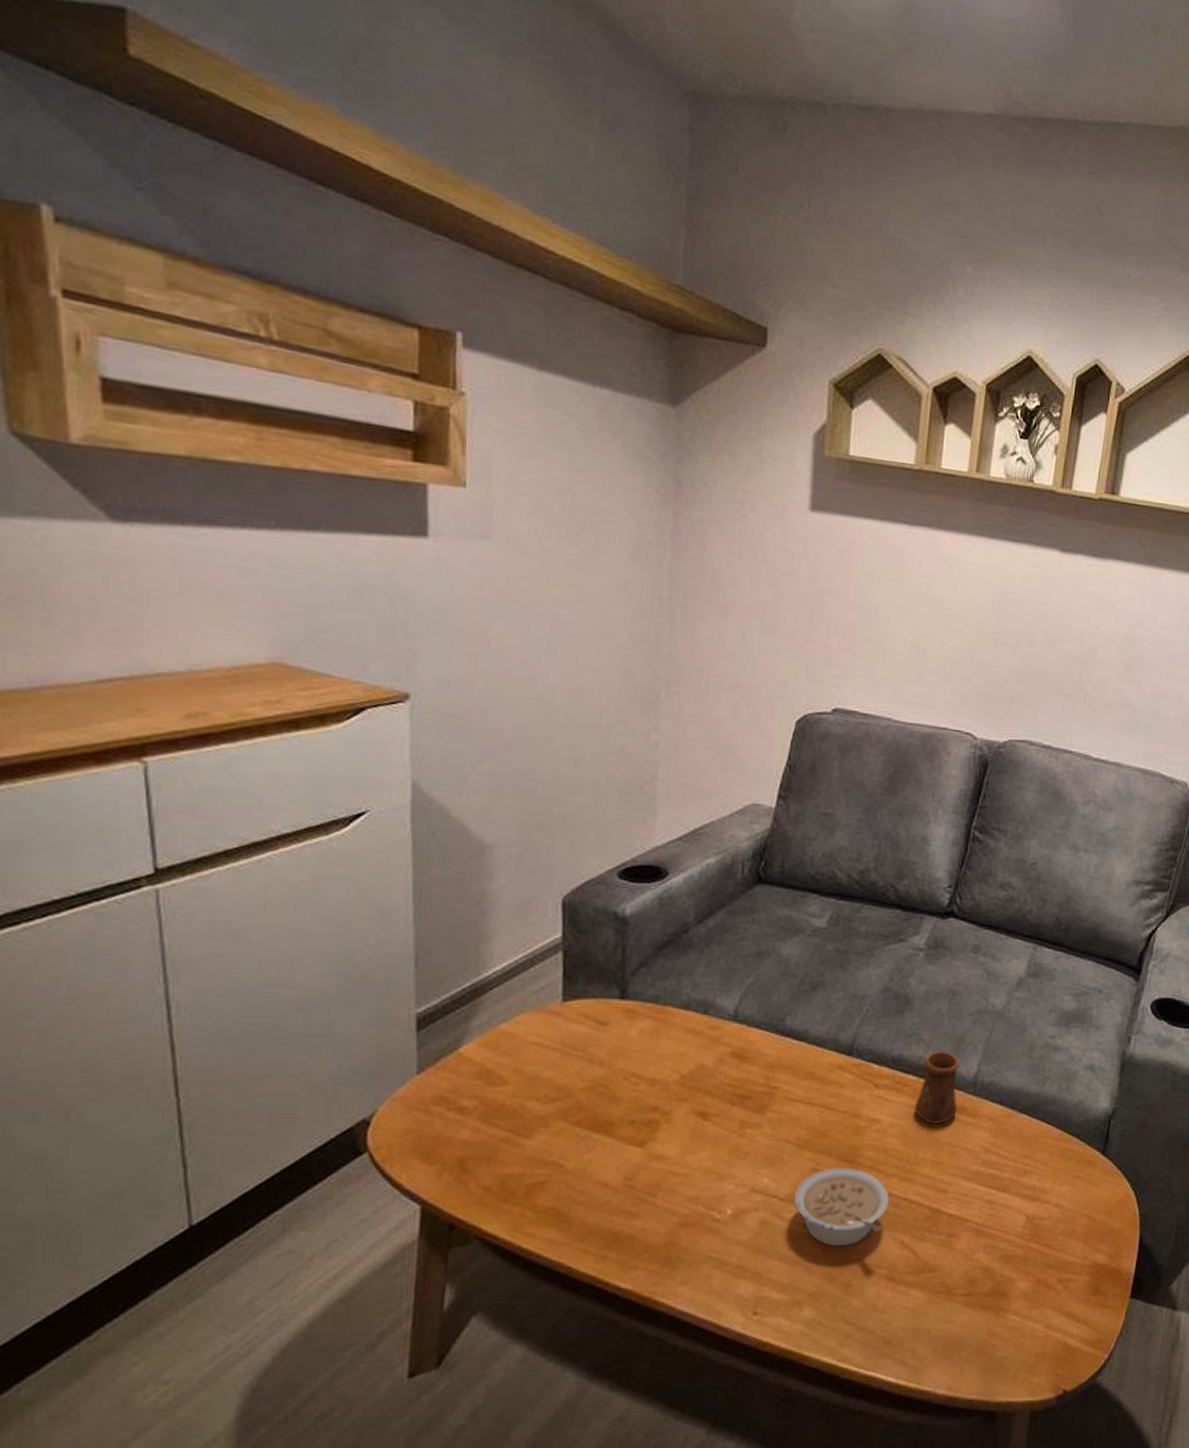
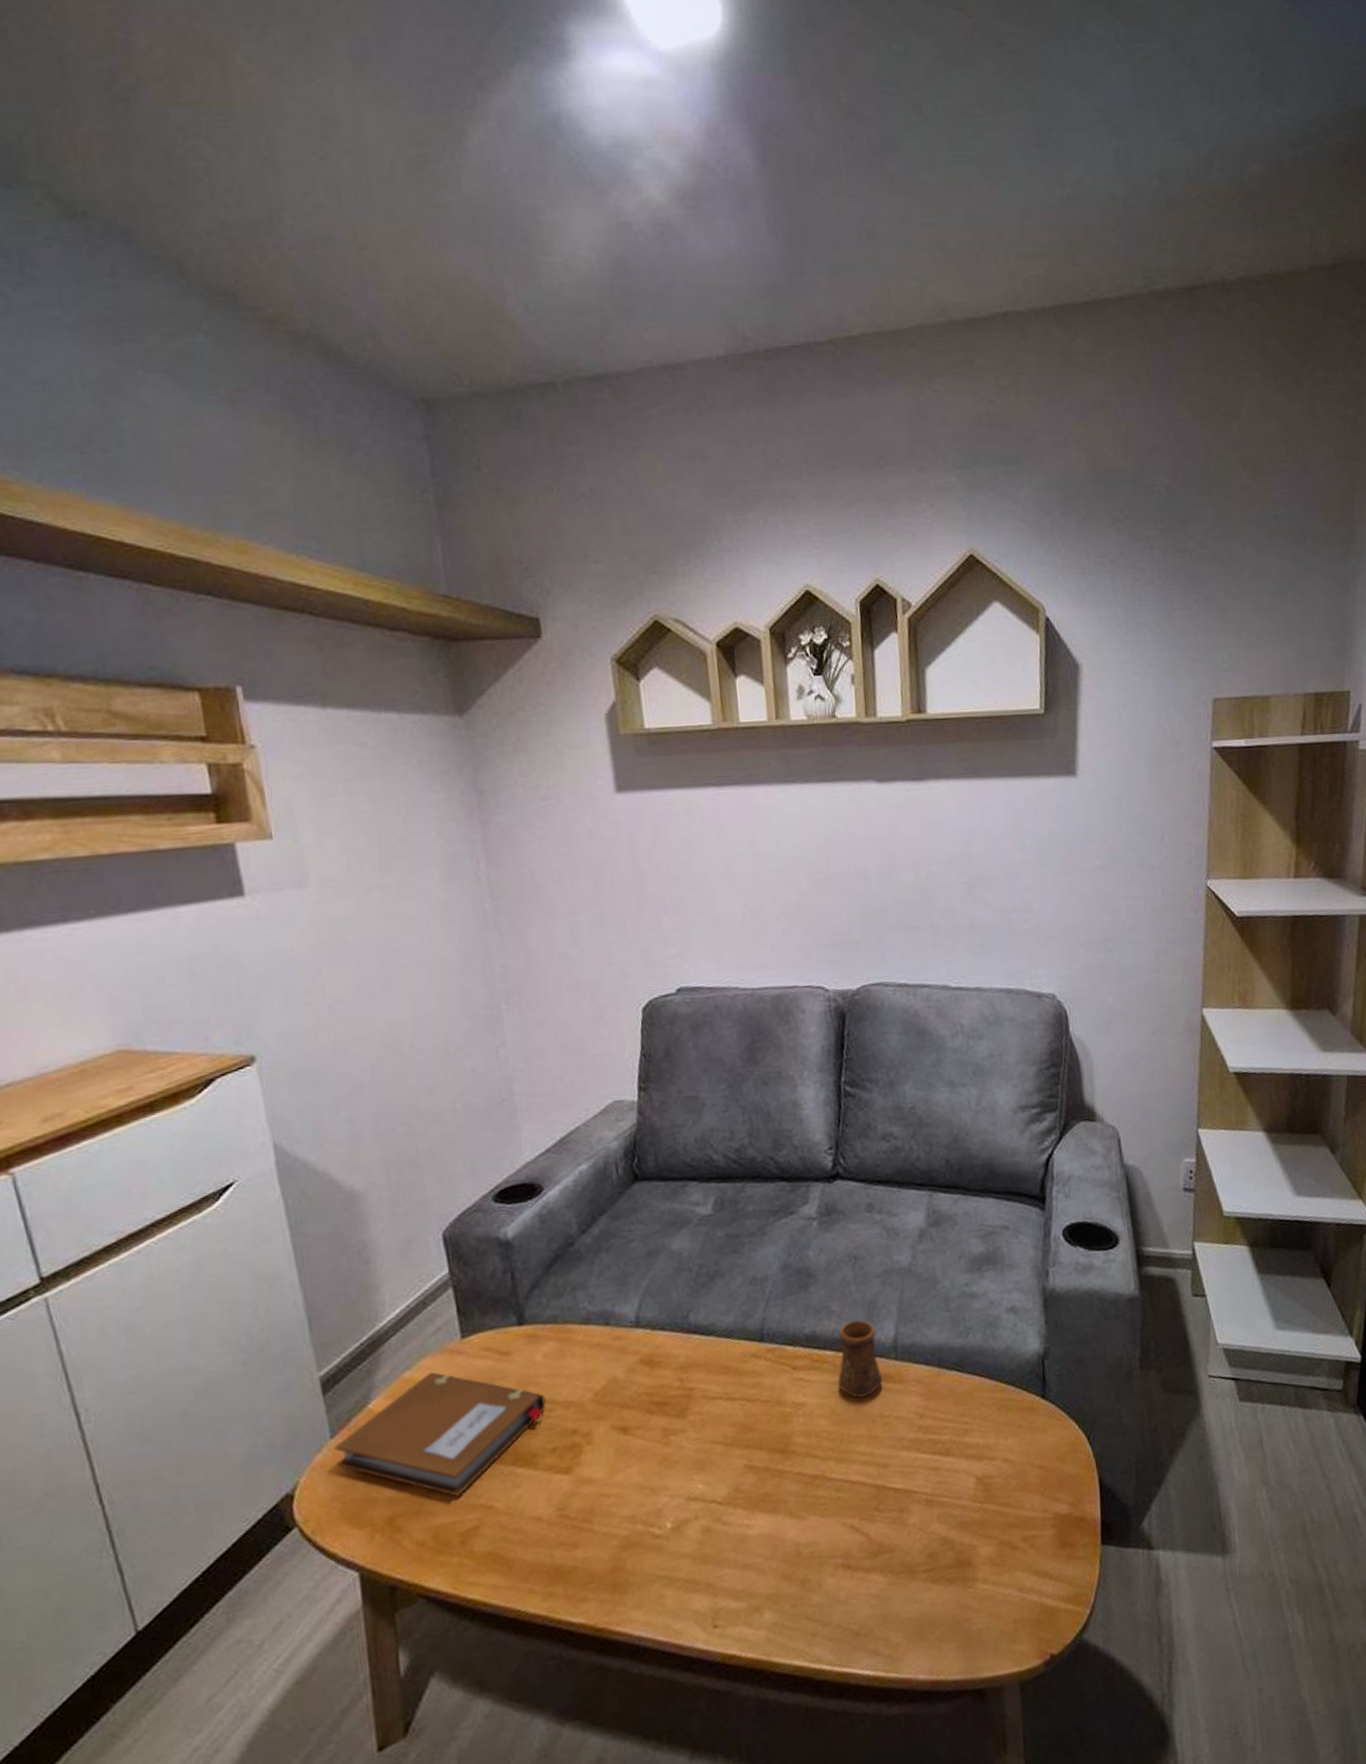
notebook: none [418,1028,633,1150] -> present [334,1372,546,1497]
legume: present [794,1167,889,1247] -> none [732,1458,831,1543]

